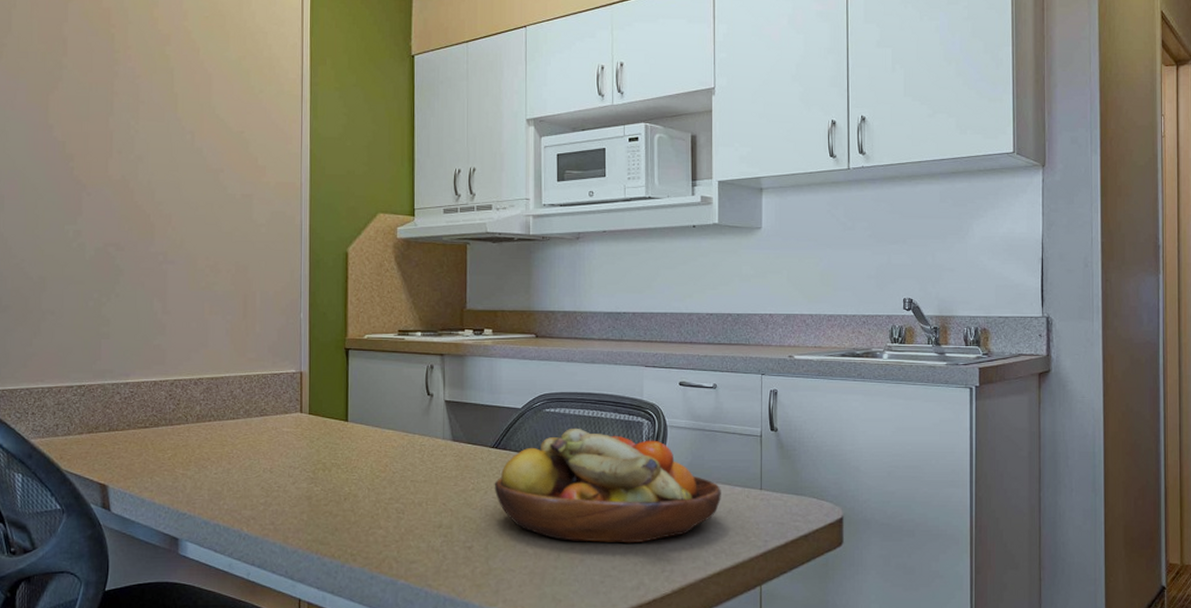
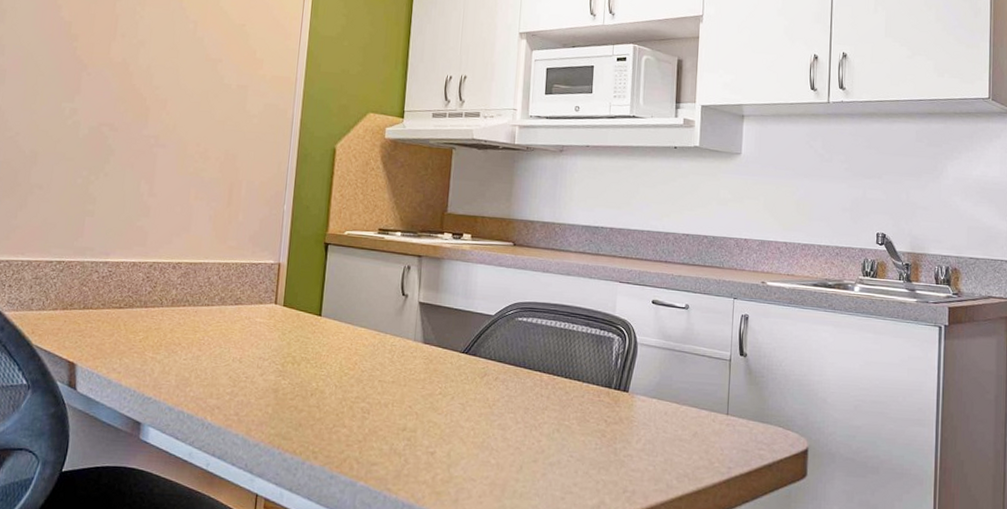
fruit bowl: present [494,428,721,543] -> none [461,338,688,461]

